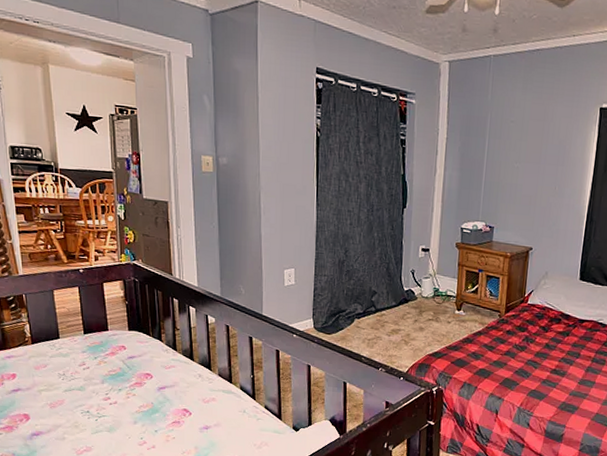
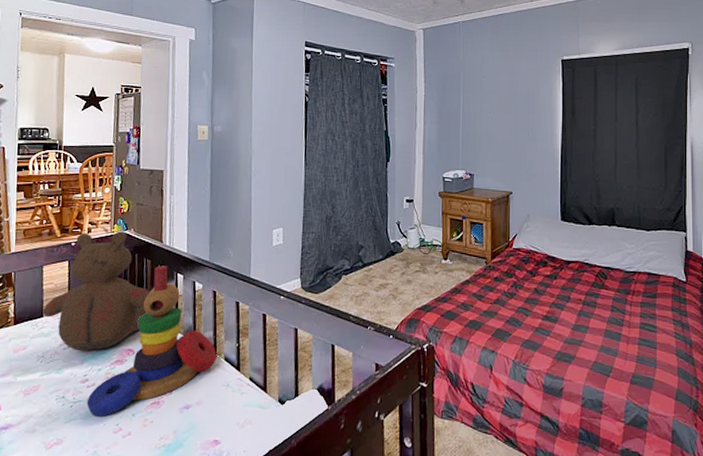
teddy bear: none [58,260,164,373] -> present [42,231,151,352]
stacking toy: none [111,297,233,431] -> present [86,265,218,417]

